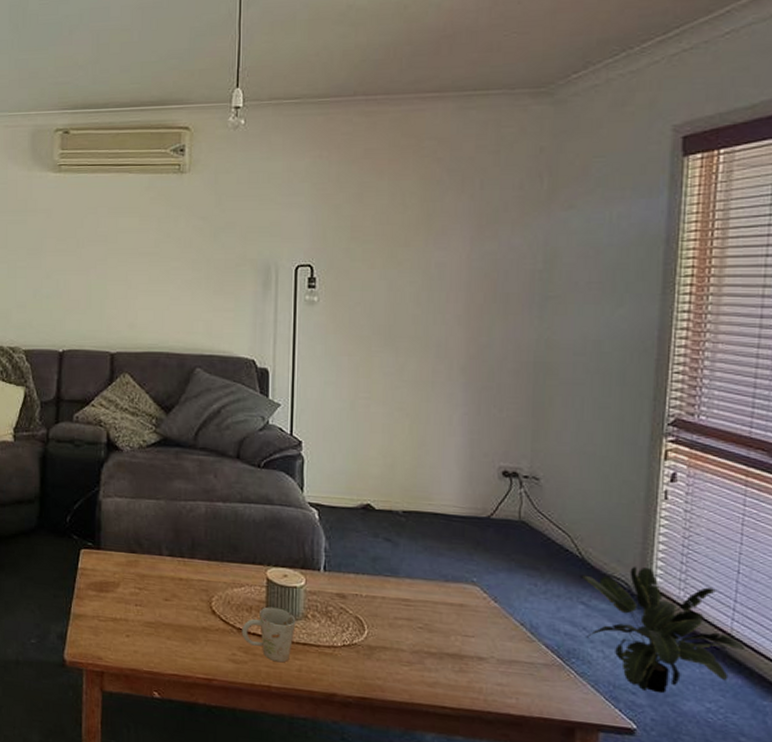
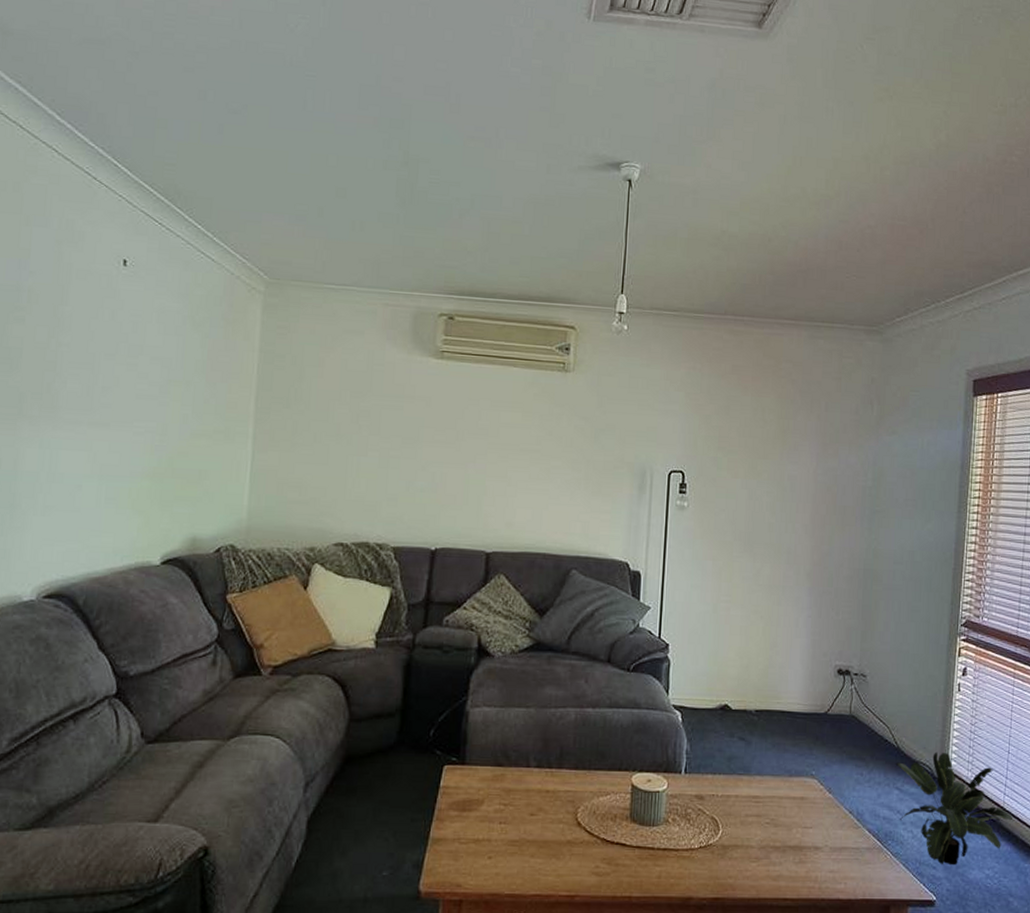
mug: present [241,607,296,663] -> none [605,814,658,871]

